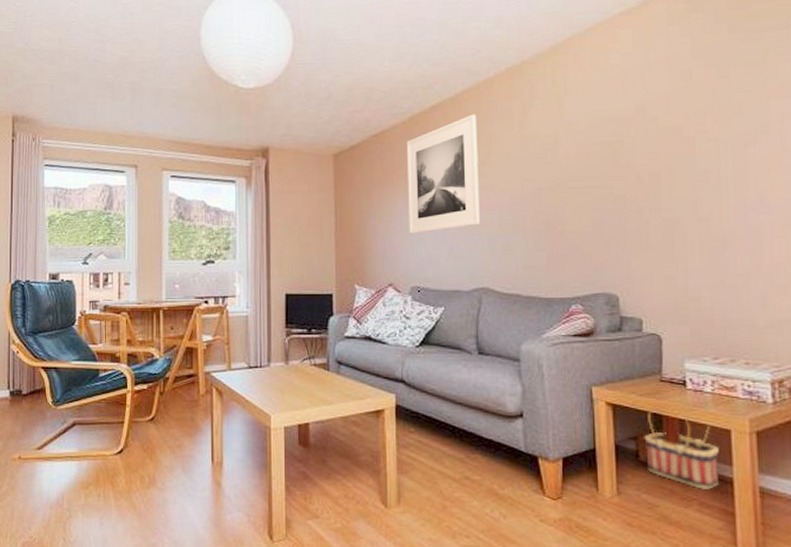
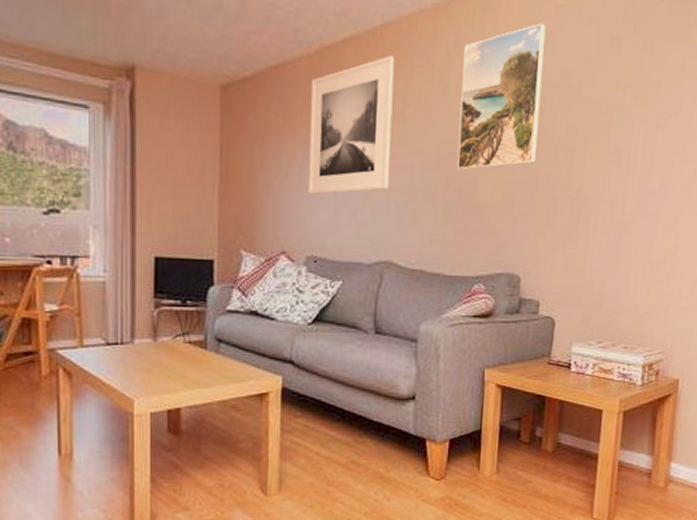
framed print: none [539,69,621,202] -> present [457,23,546,170]
basket: present [644,411,719,490] -> none [525,393,590,465]

